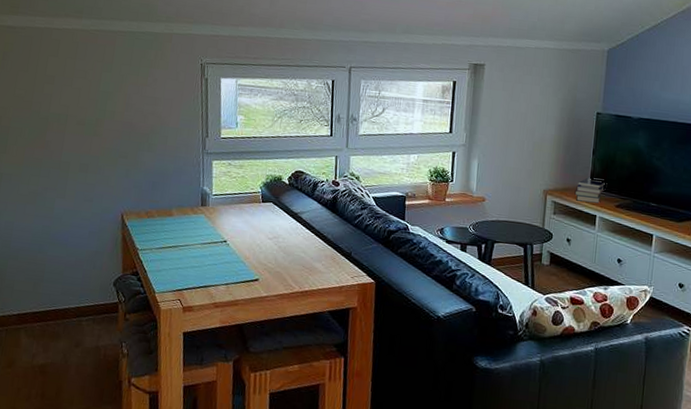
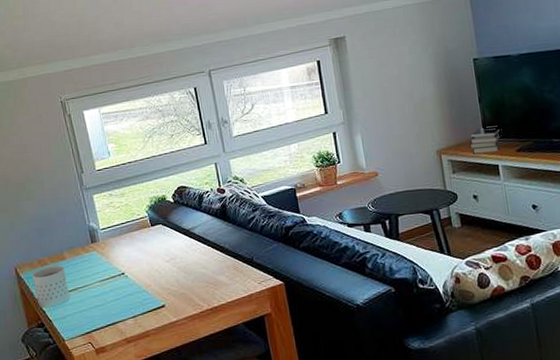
mug: none [136,219,170,260] -> present [32,265,71,309]

